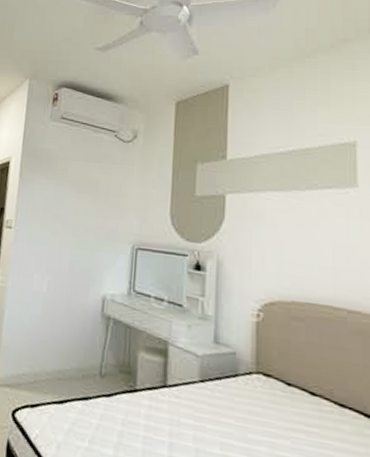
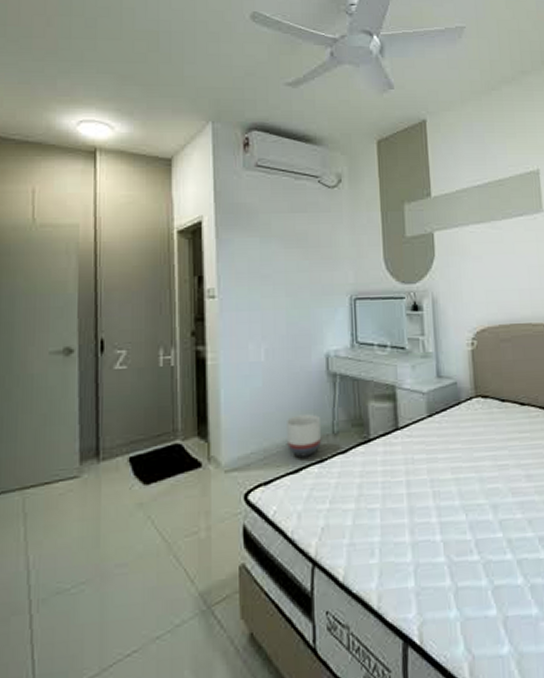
planter: none [56,348,90,391] -> present [287,414,322,457]

